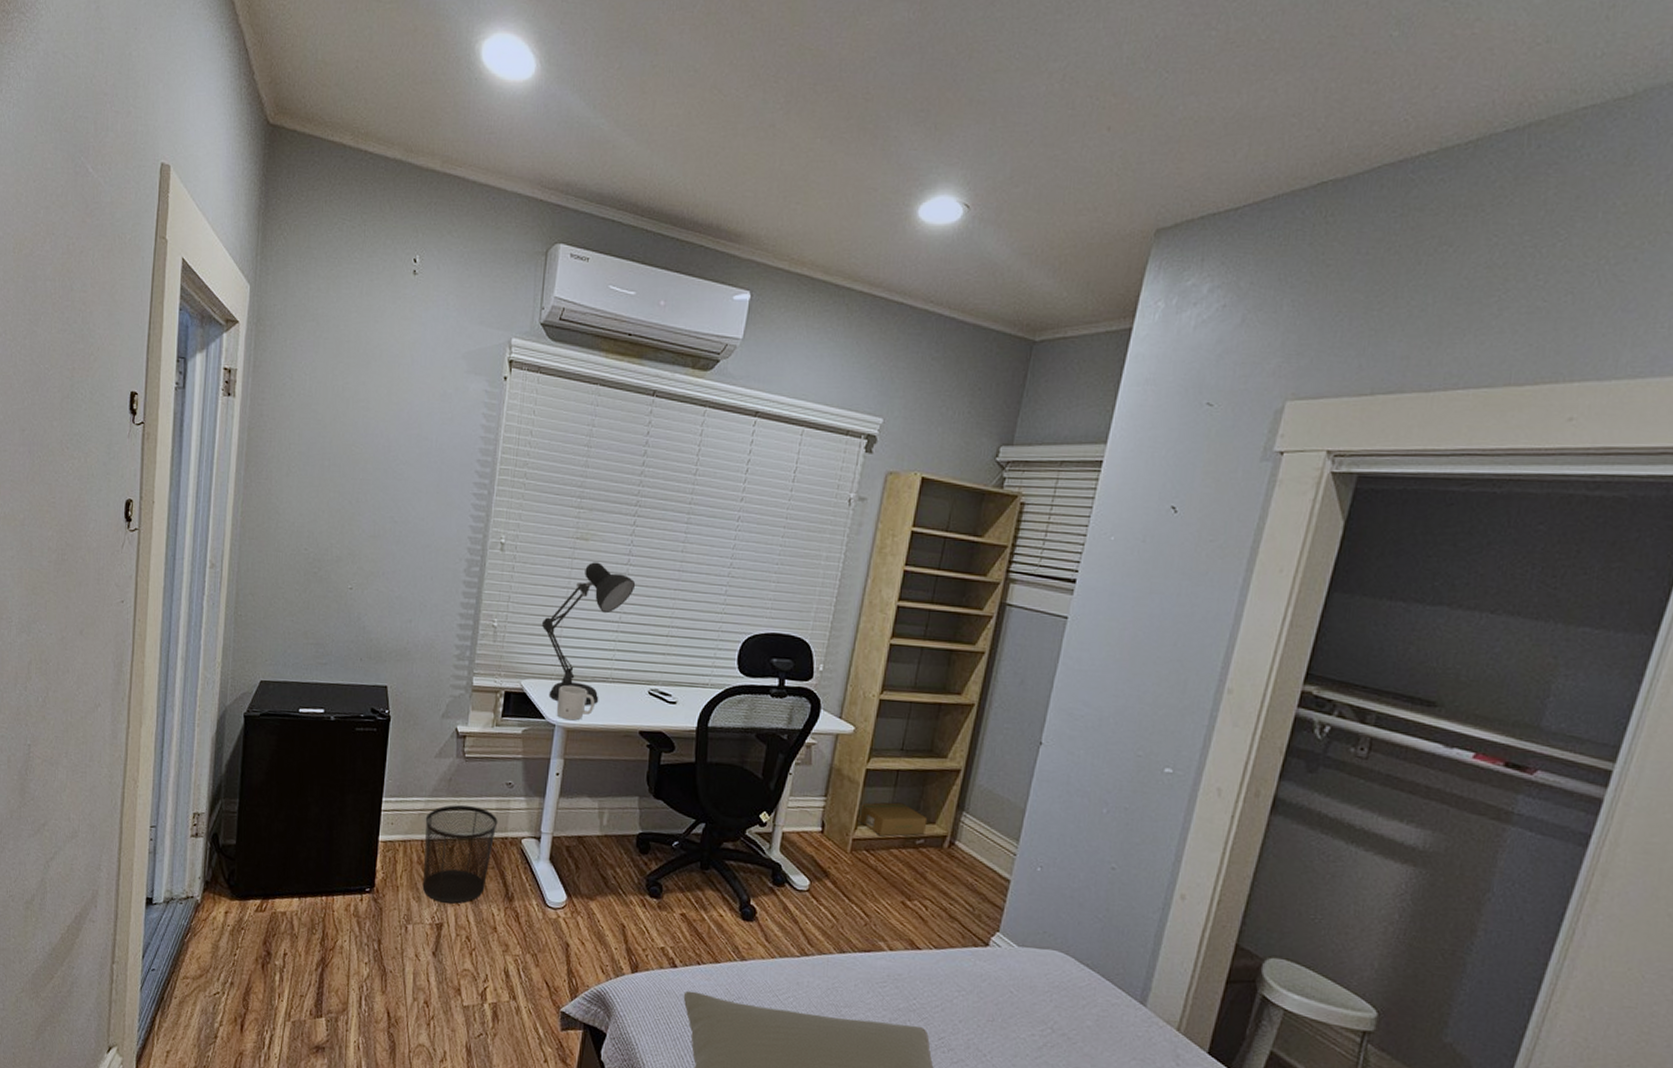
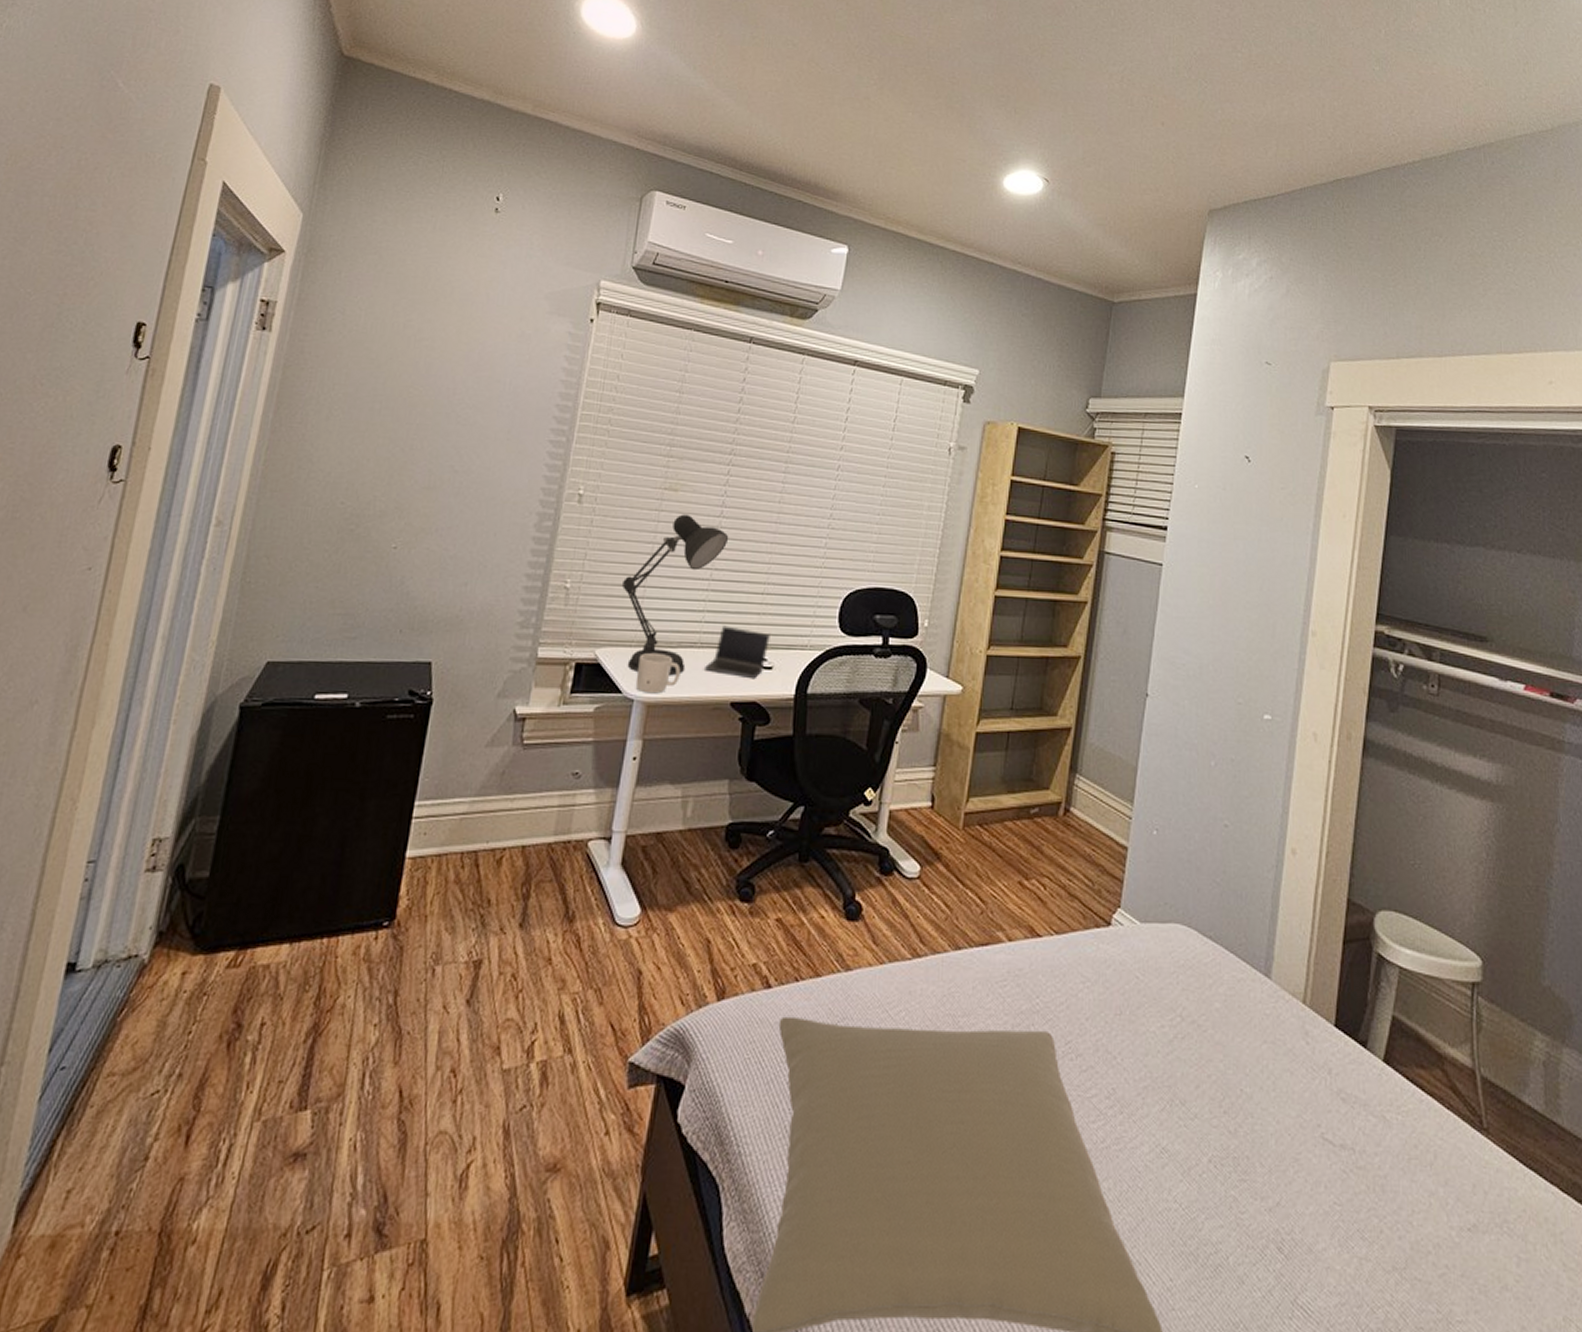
waste bin: present [422,804,498,904] -> none [458,803,560,932]
laptop computer: none [616,663,674,712] -> present [705,625,770,680]
box: present [856,802,928,837] -> none [968,768,1041,808]

